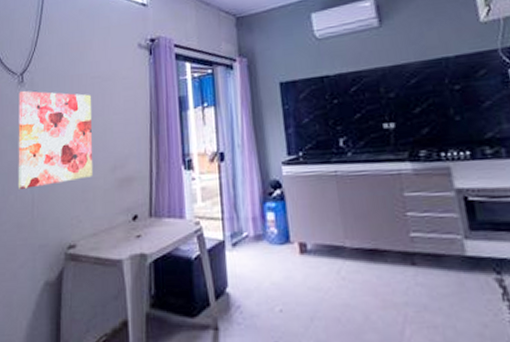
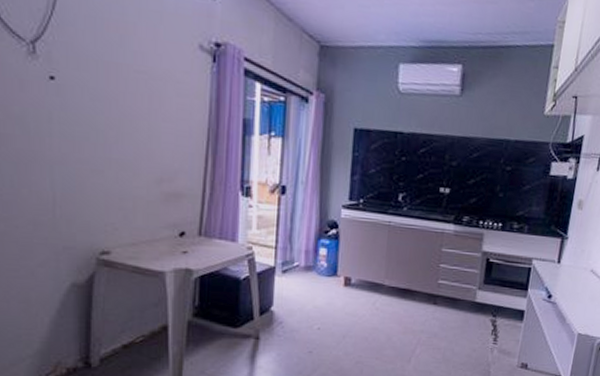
wall art: present [17,90,92,189] -> none [29,64,133,186]

